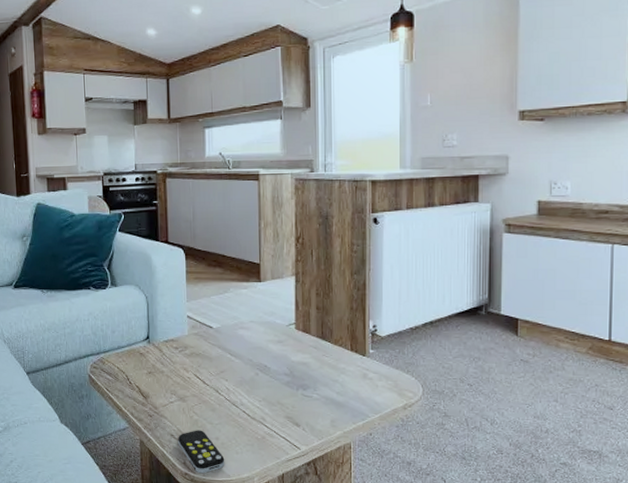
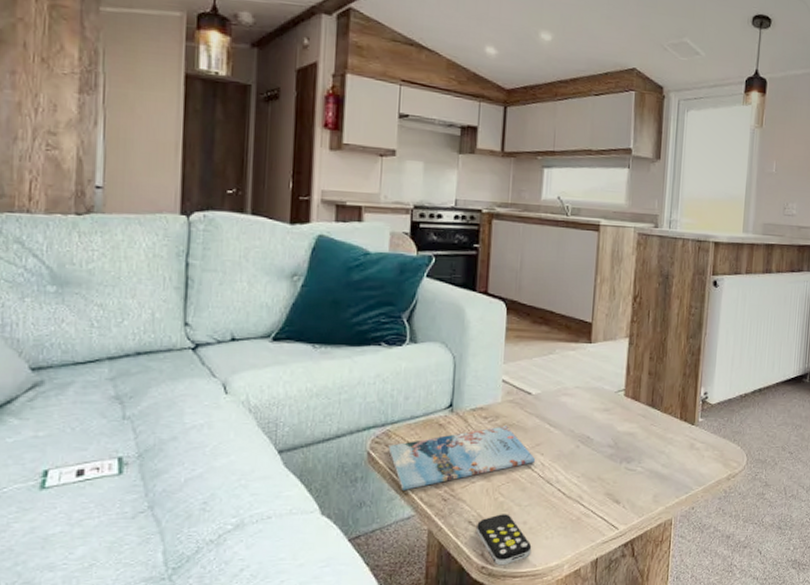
magazine: none [103,355,222,407] -> present [388,426,536,490]

